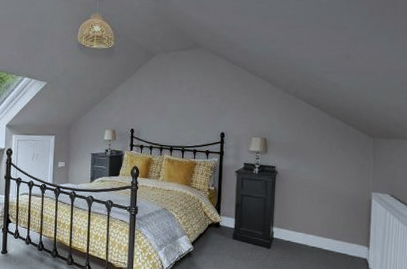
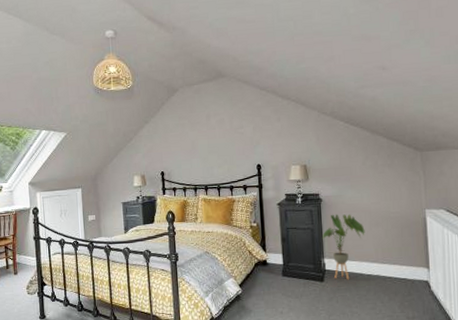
house plant: none [274,187,314,250] -> present [323,214,365,280]

